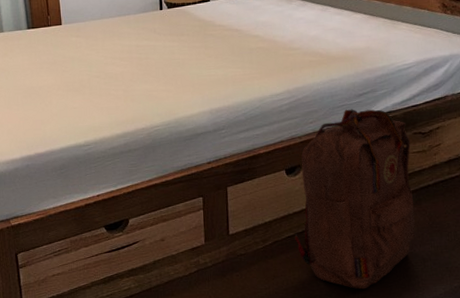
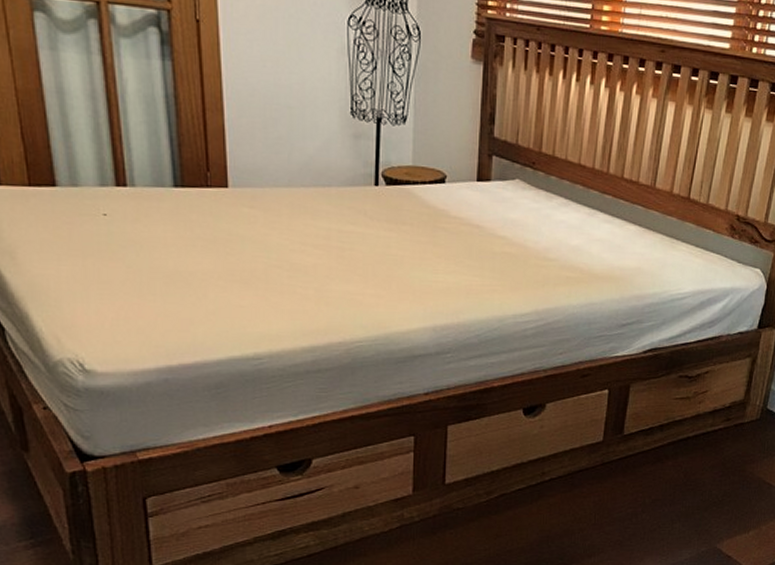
backpack: present [294,109,416,290] -> none [526,341,674,553]

